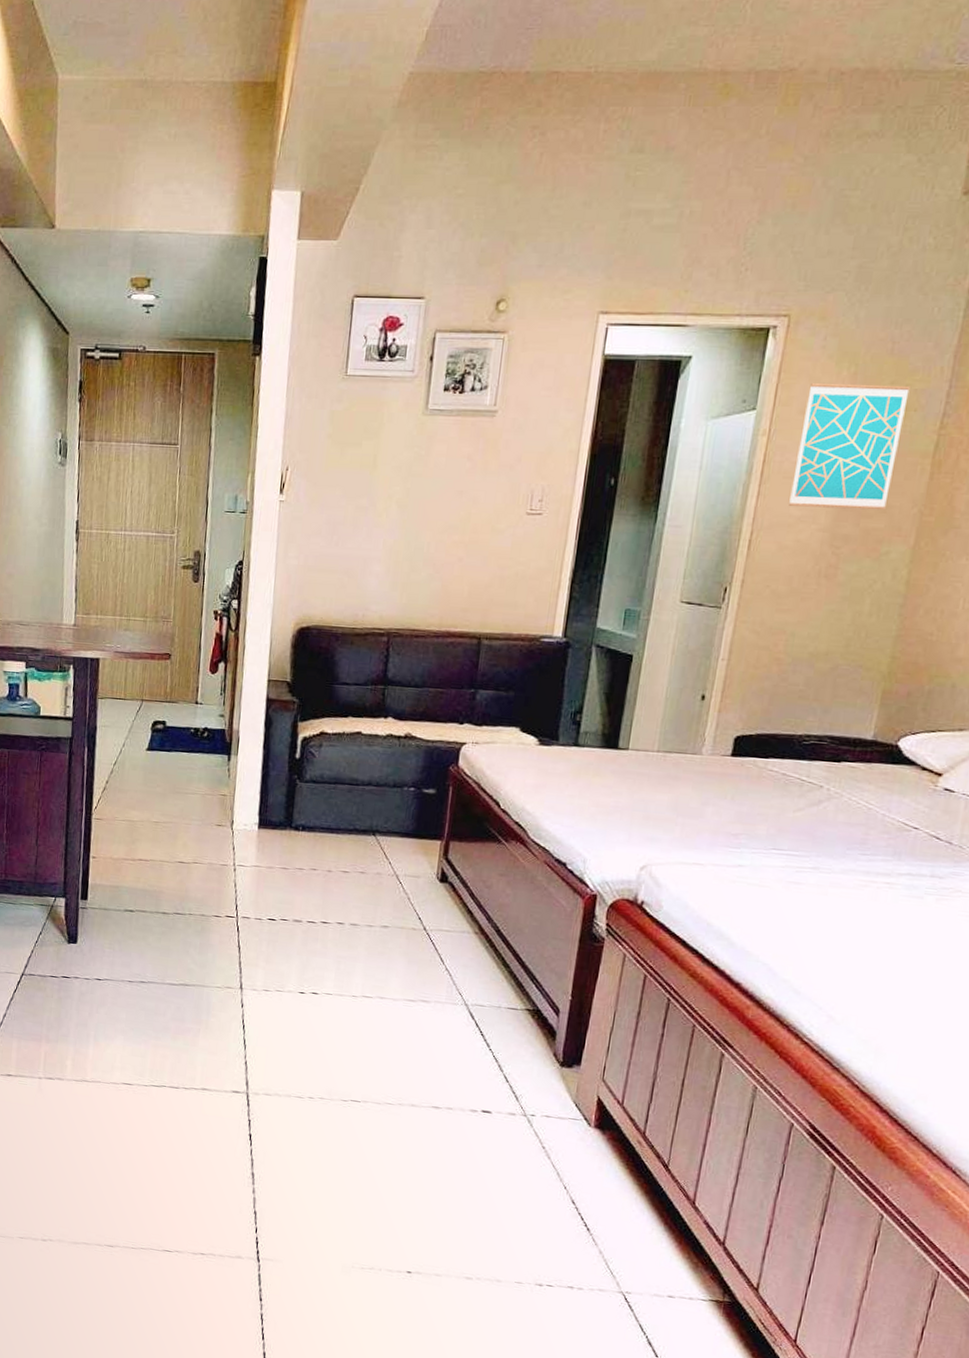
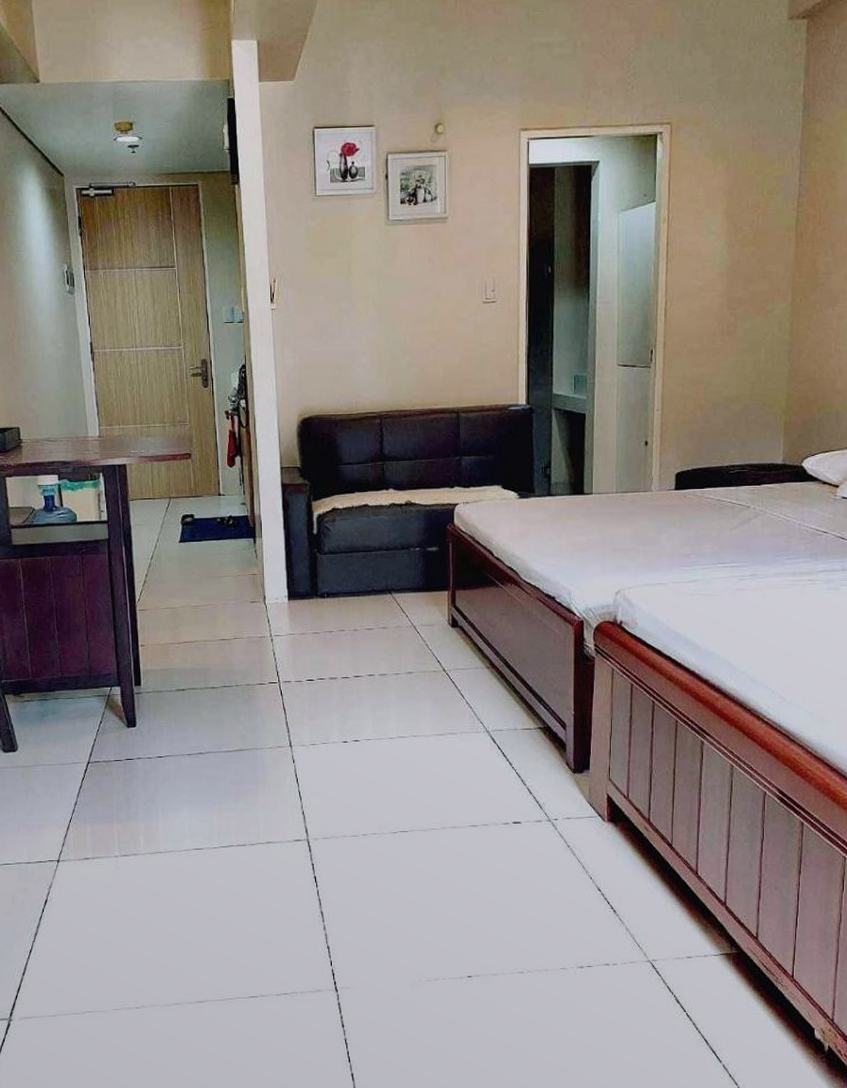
wall art: present [789,383,910,511] -> none [692,174,771,279]

